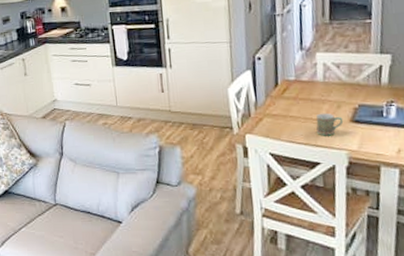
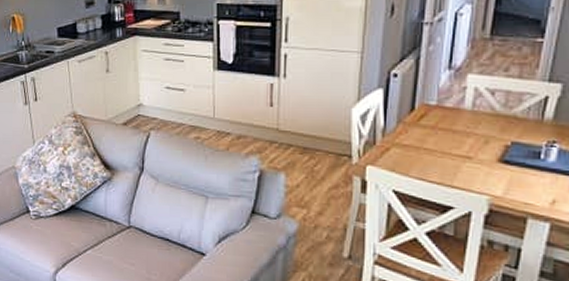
mug: present [315,113,344,136] -> none [455,148,490,177]

